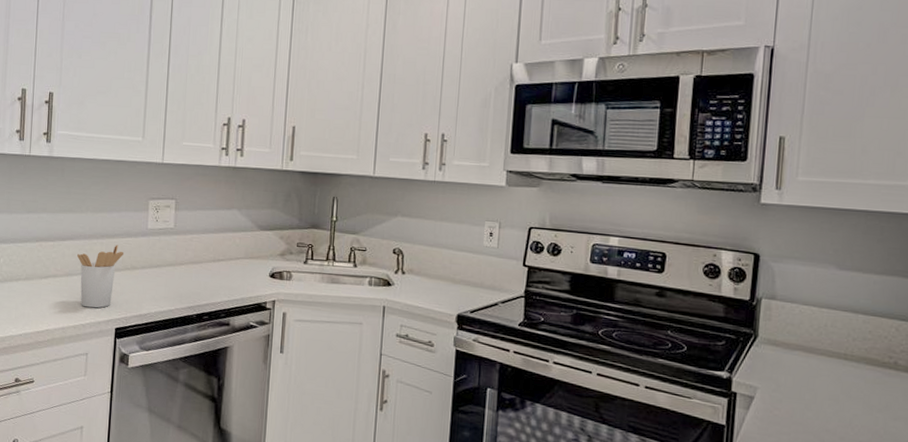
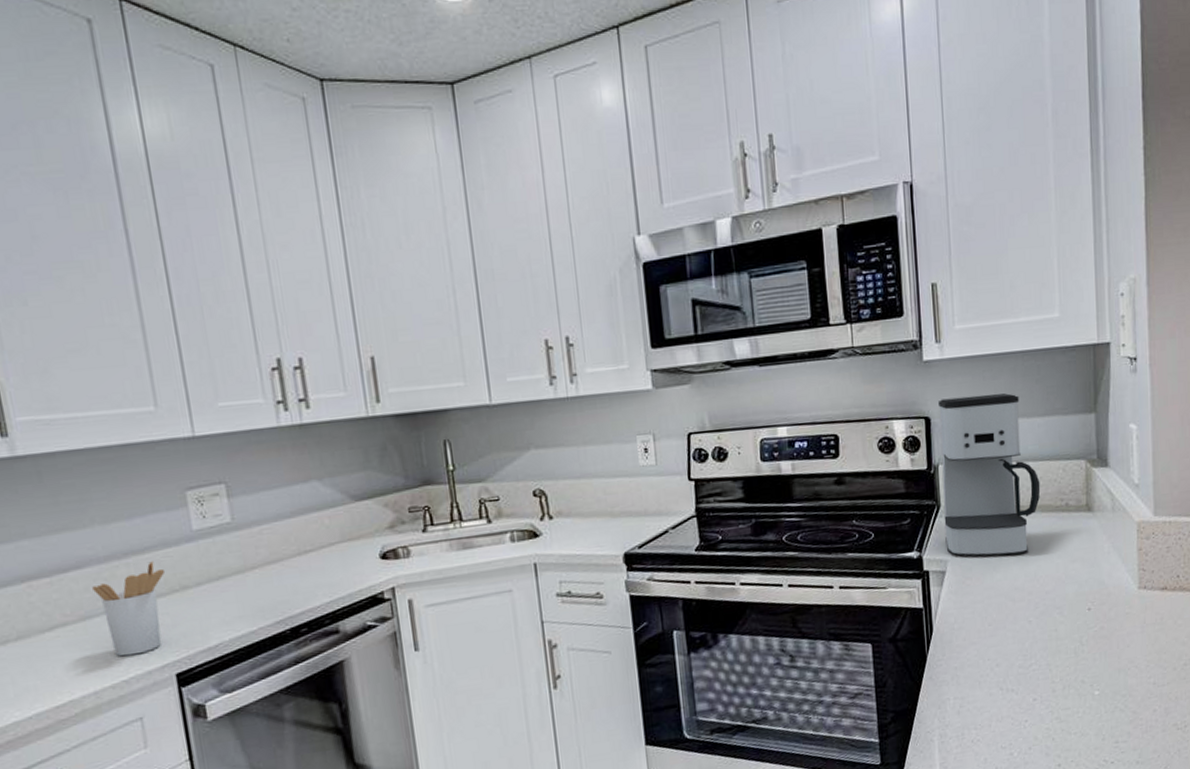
coffee maker: none [758,240,869,400] -> present [938,393,1041,557]

